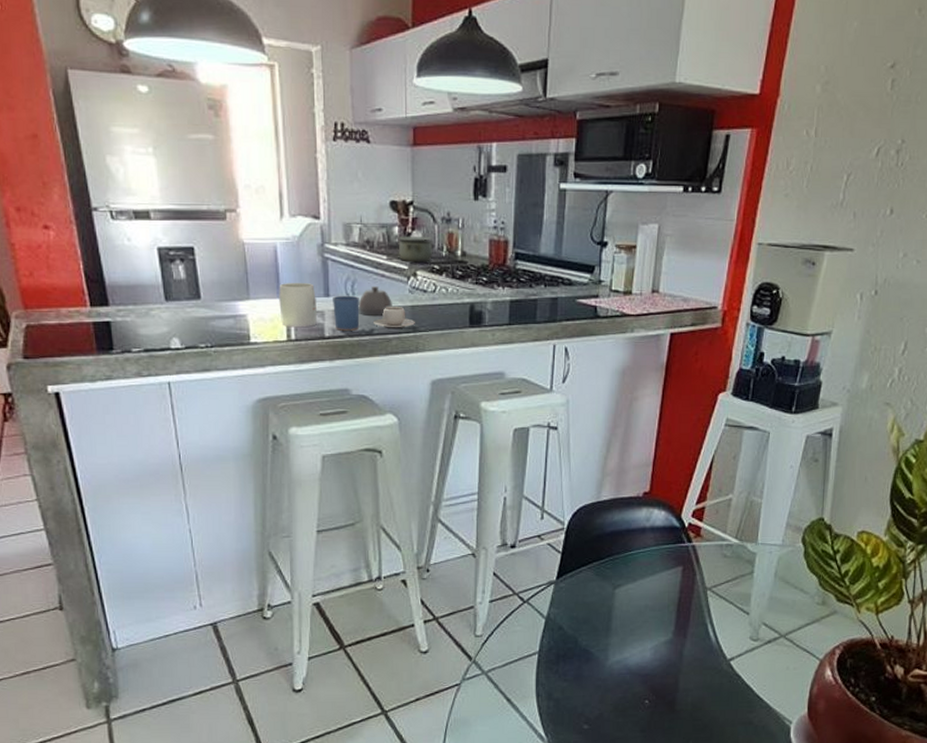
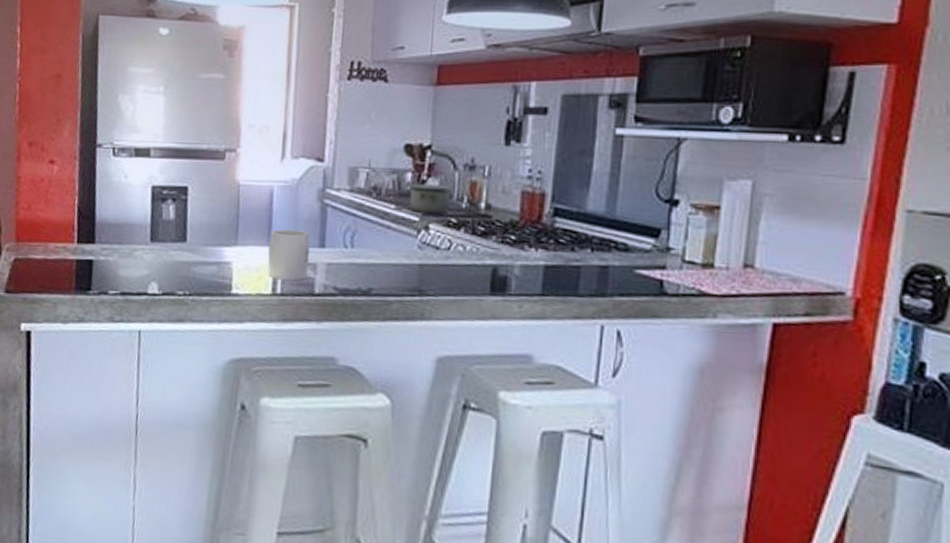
mug: present [333,295,360,331] -> none [327,247,359,289]
sugar bowl: present [358,286,394,316] -> none [356,239,398,274]
teacup: present [372,306,415,330] -> none [371,262,422,291]

